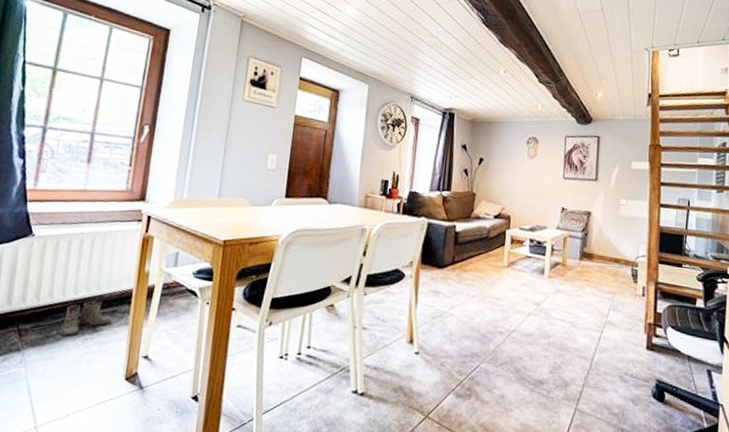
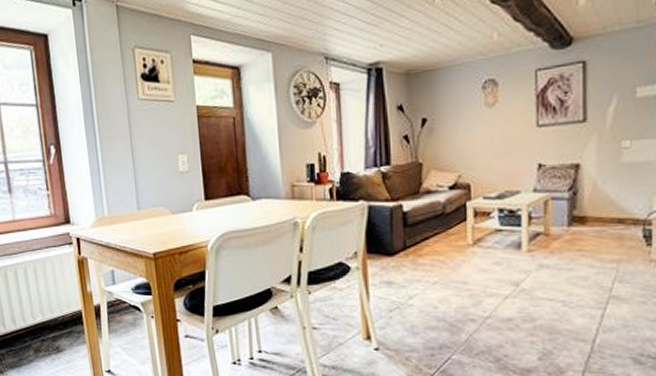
boots: present [56,300,112,337] -> none [27,324,71,358]

